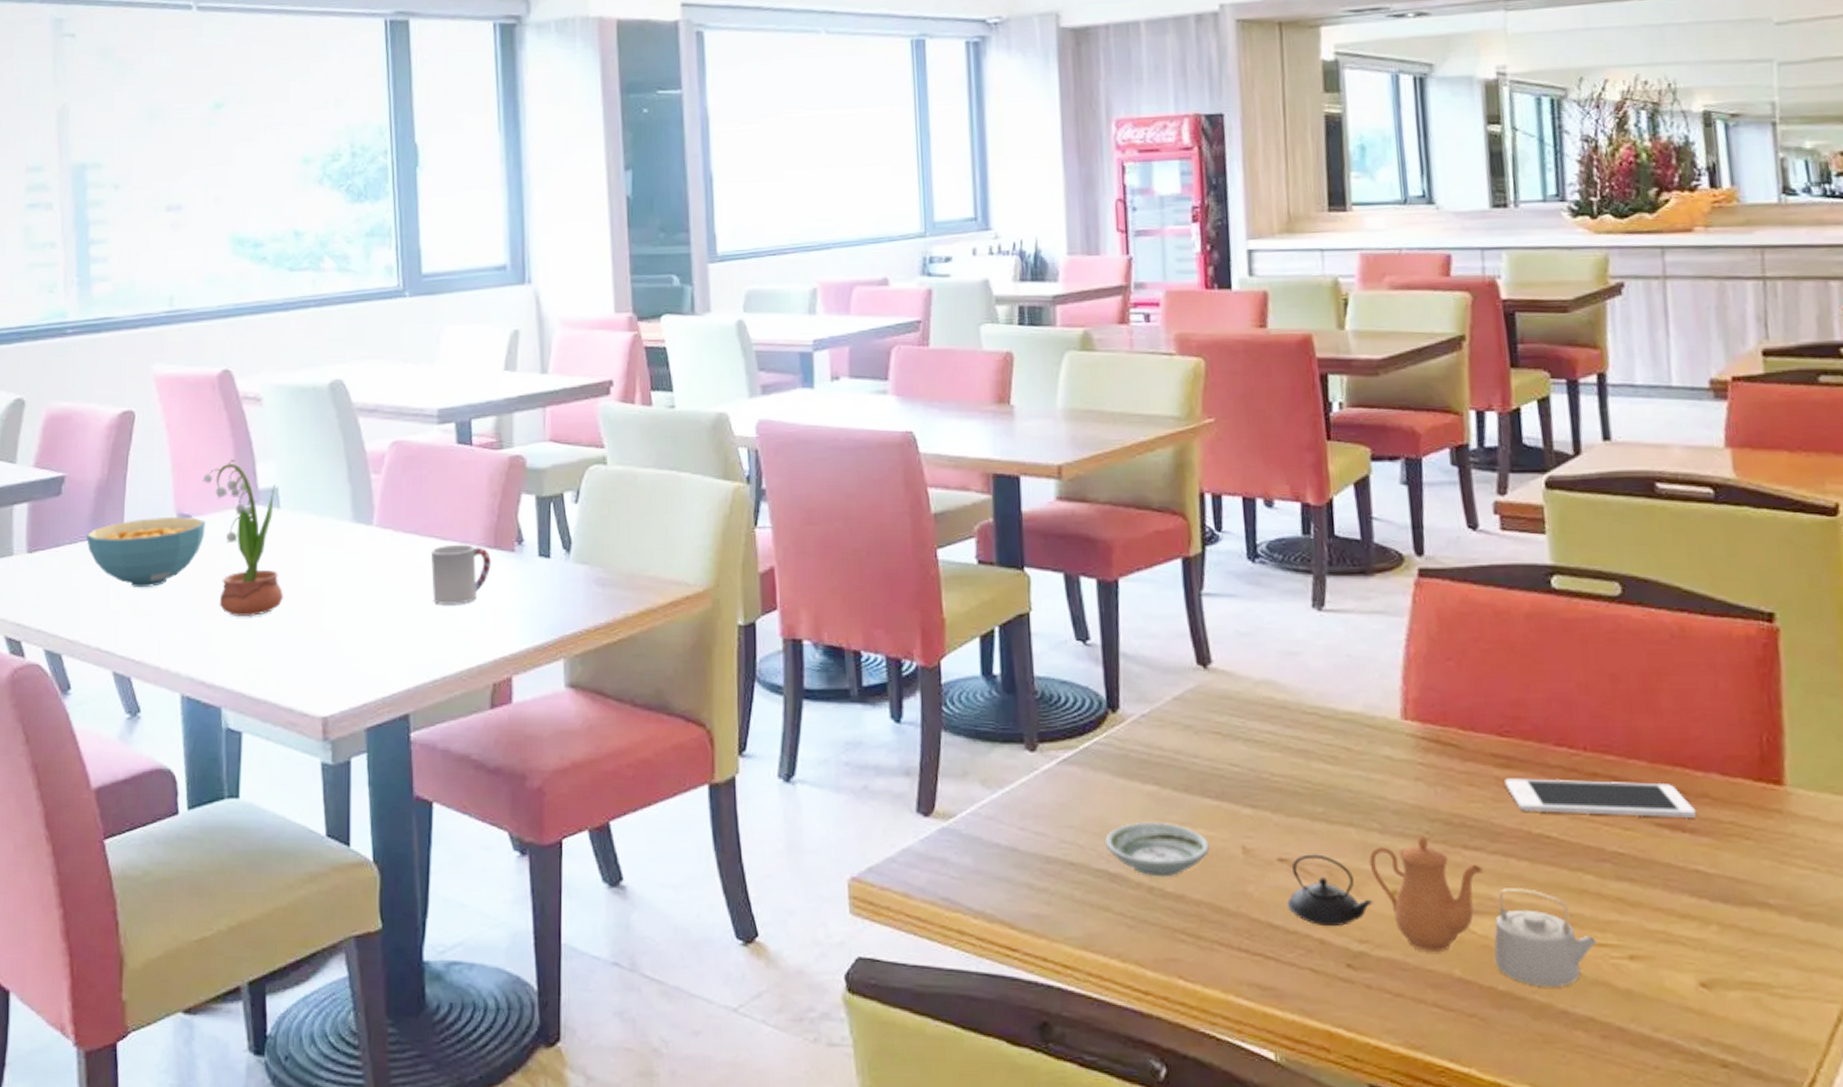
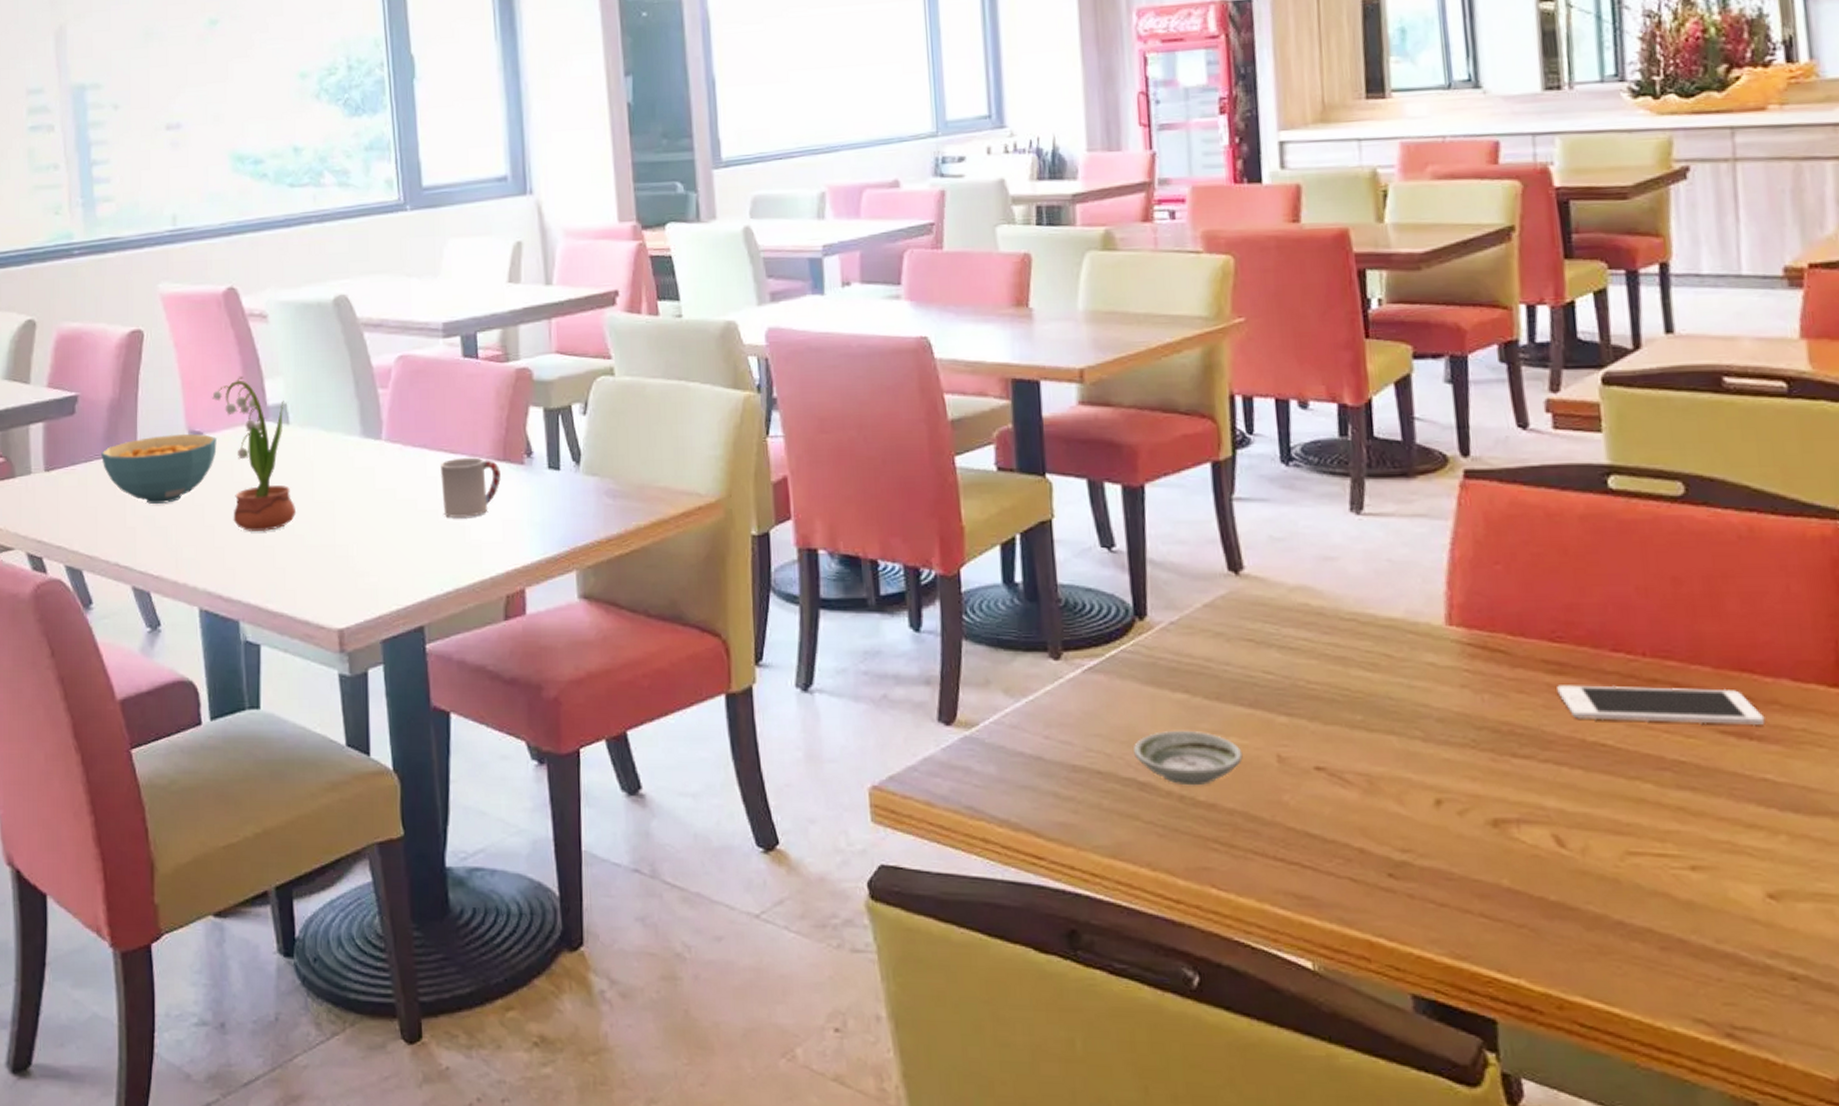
teapot: present [1286,836,1597,988] -> none [1324,744,1656,898]

